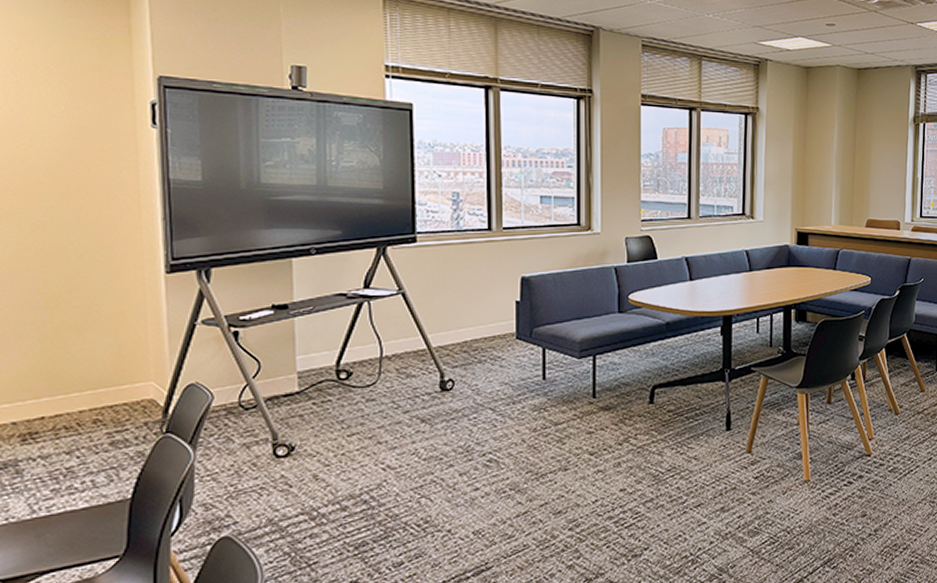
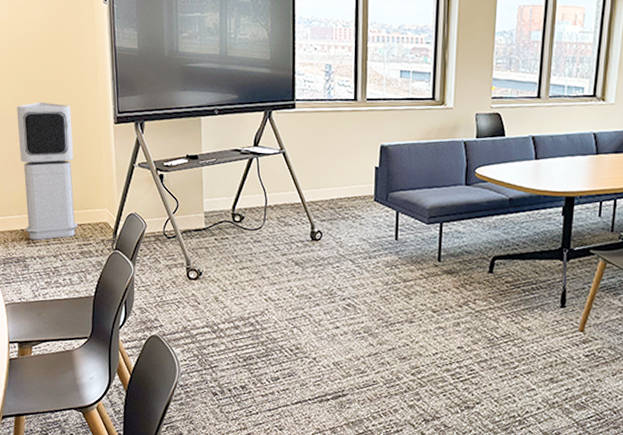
air purifier: none [9,252,107,435] -> present [16,102,78,240]

